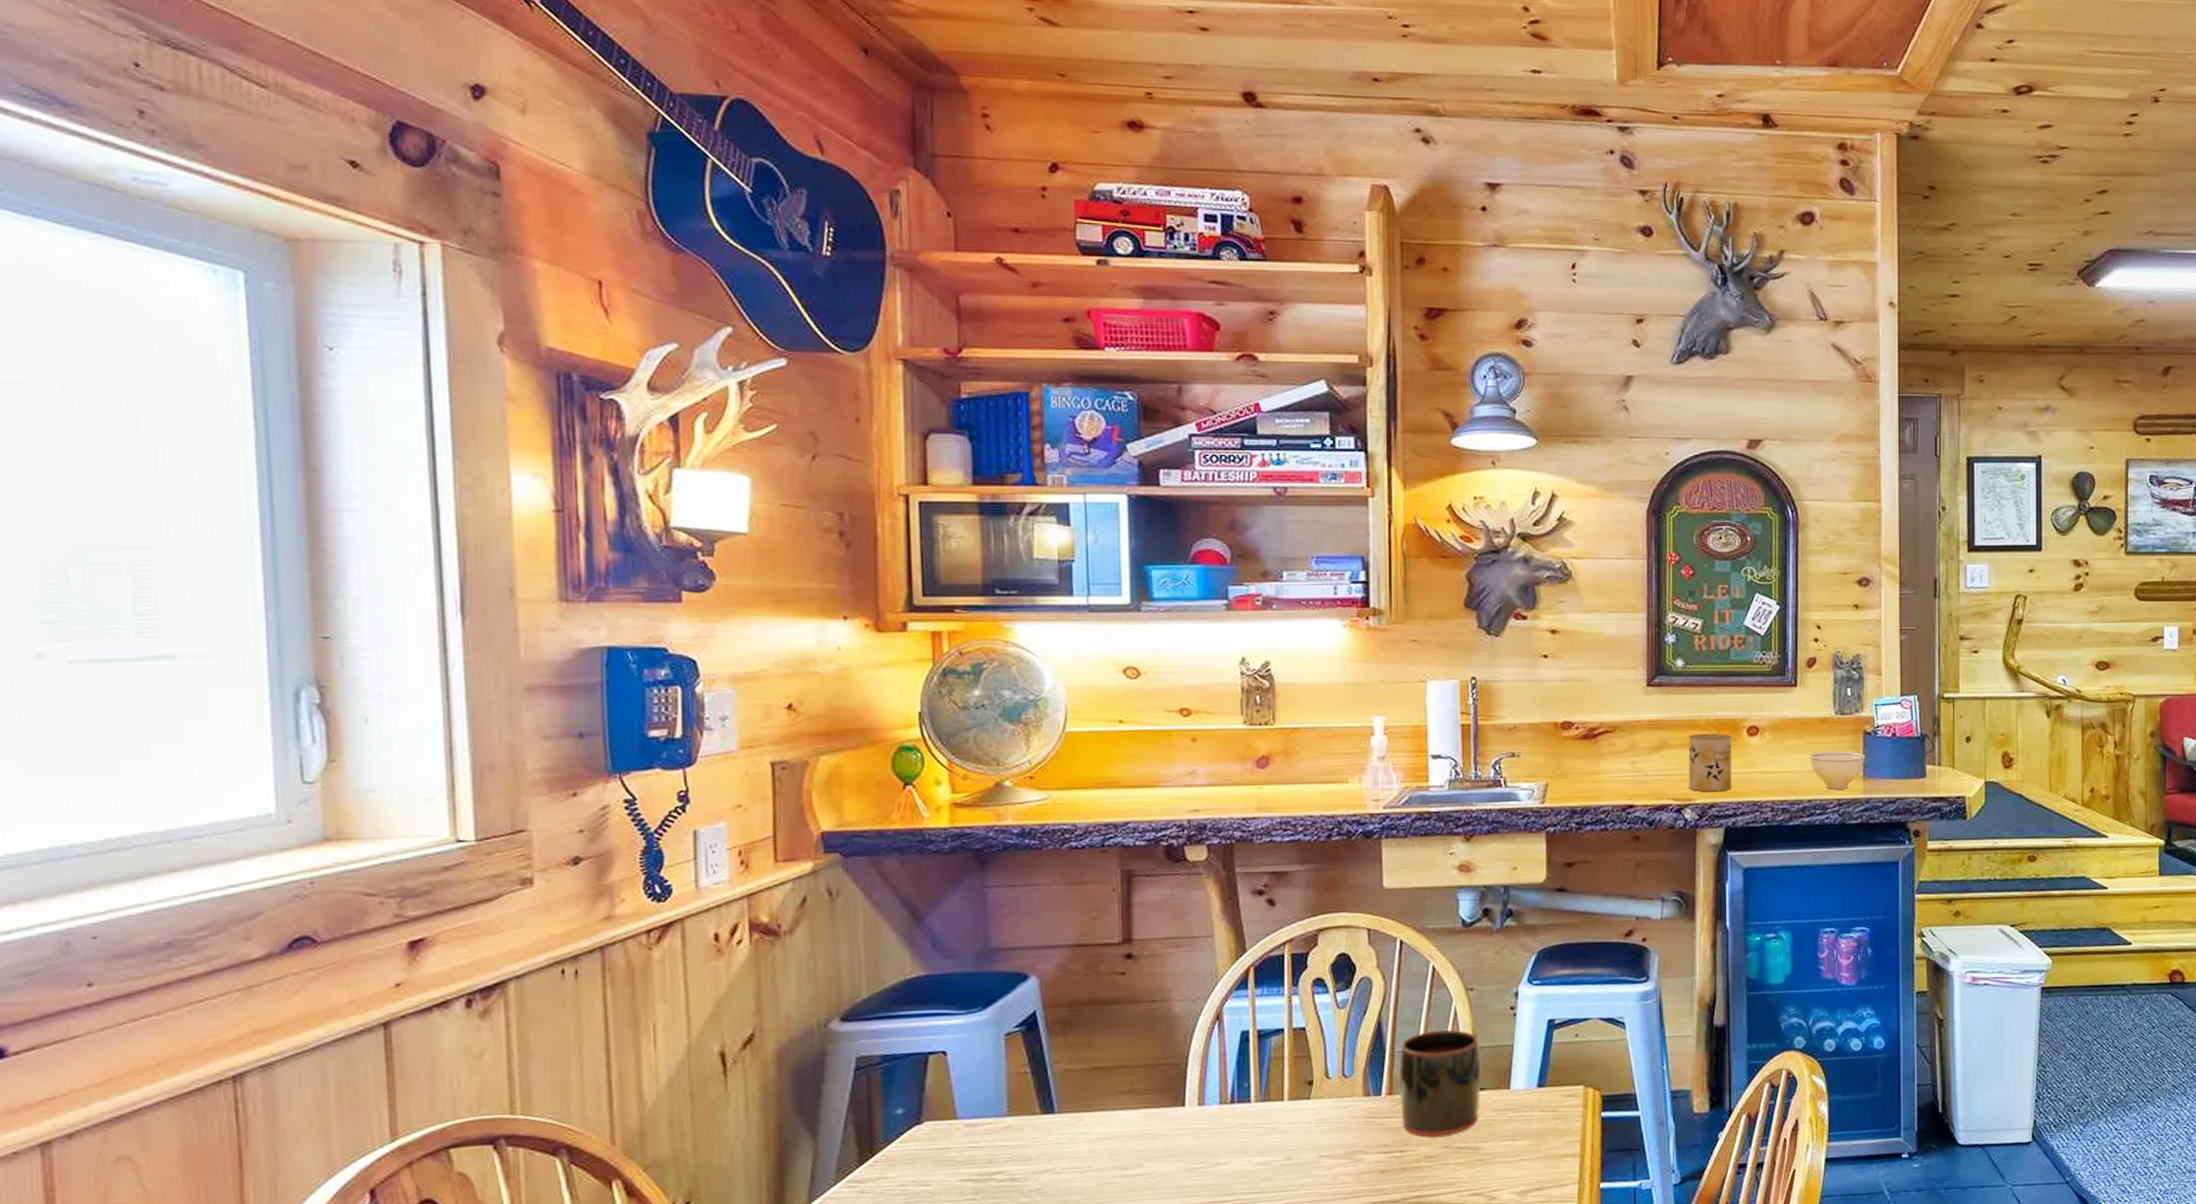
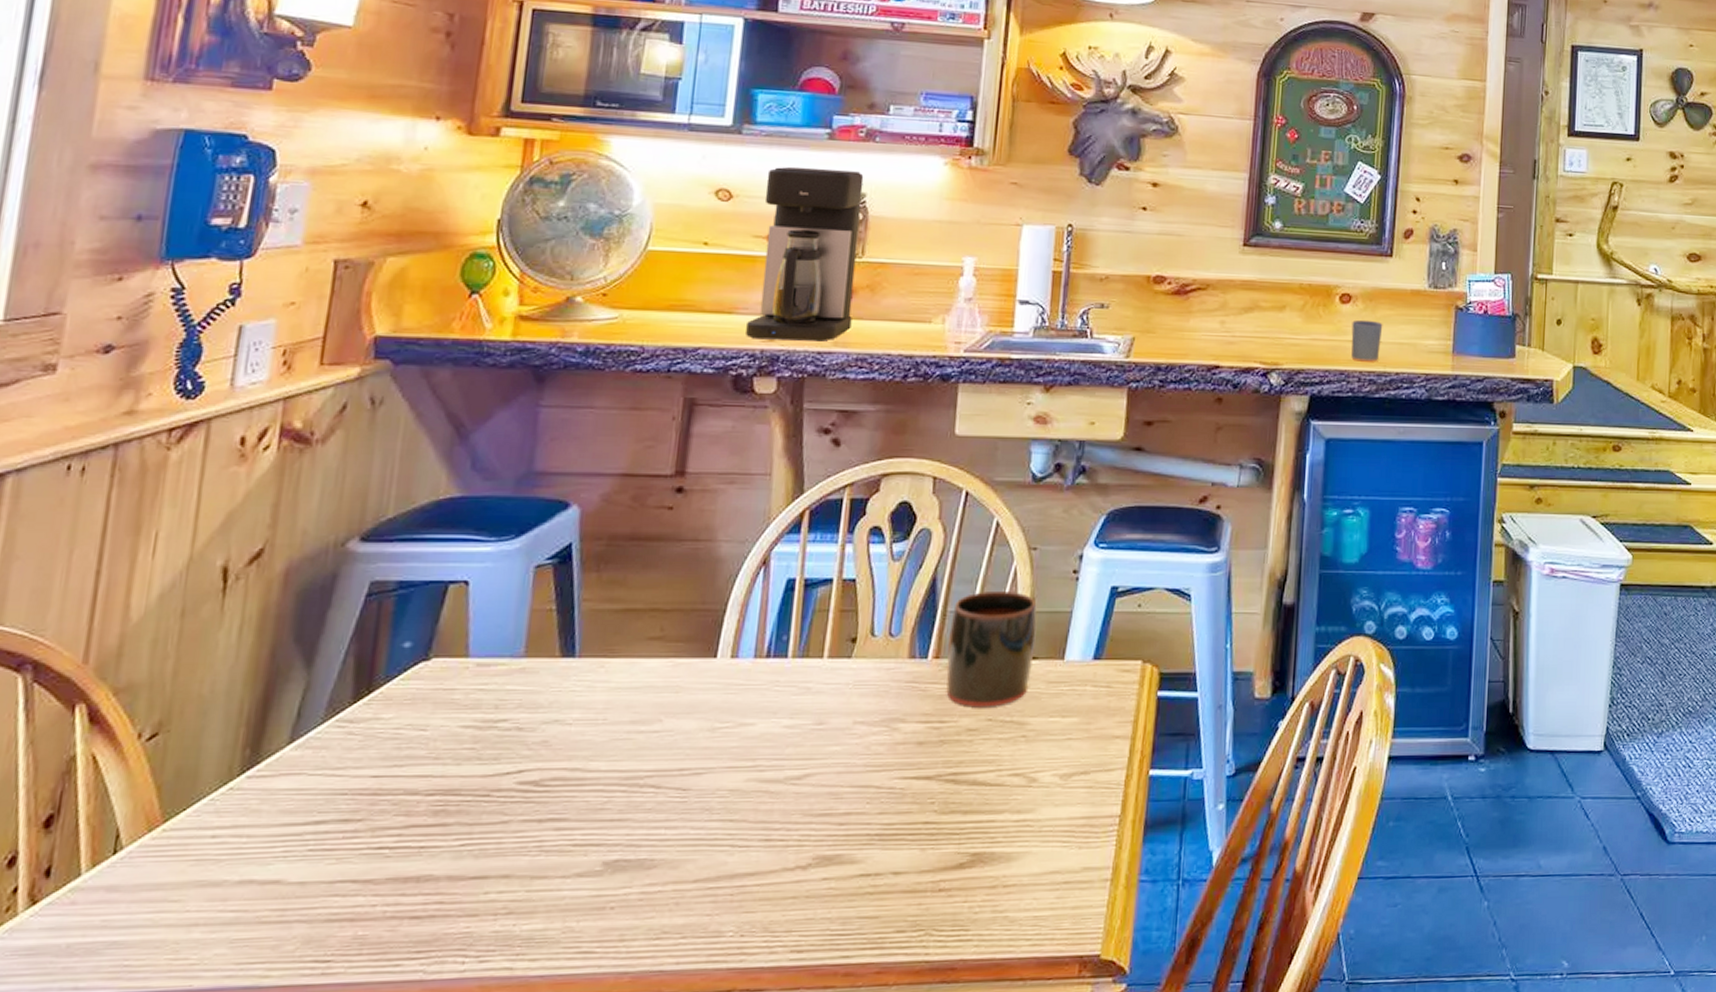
coffee maker: none [1171,639,1272,810] -> present [746,166,864,341]
can: present [1688,733,1732,792] -> none [1277,297,1324,358]
mug: none [1761,750,1792,792] -> present [1351,319,1383,362]
bowl: present [1808,751,1866,790] -> none [1399,324,1456,364]

